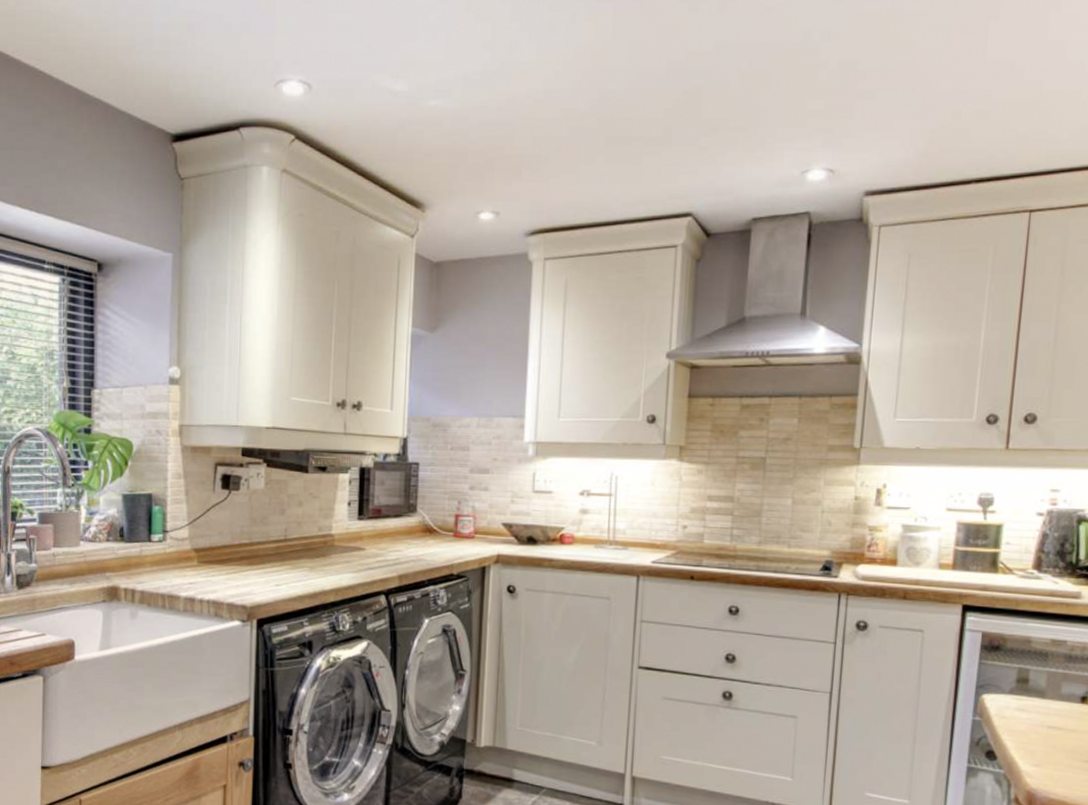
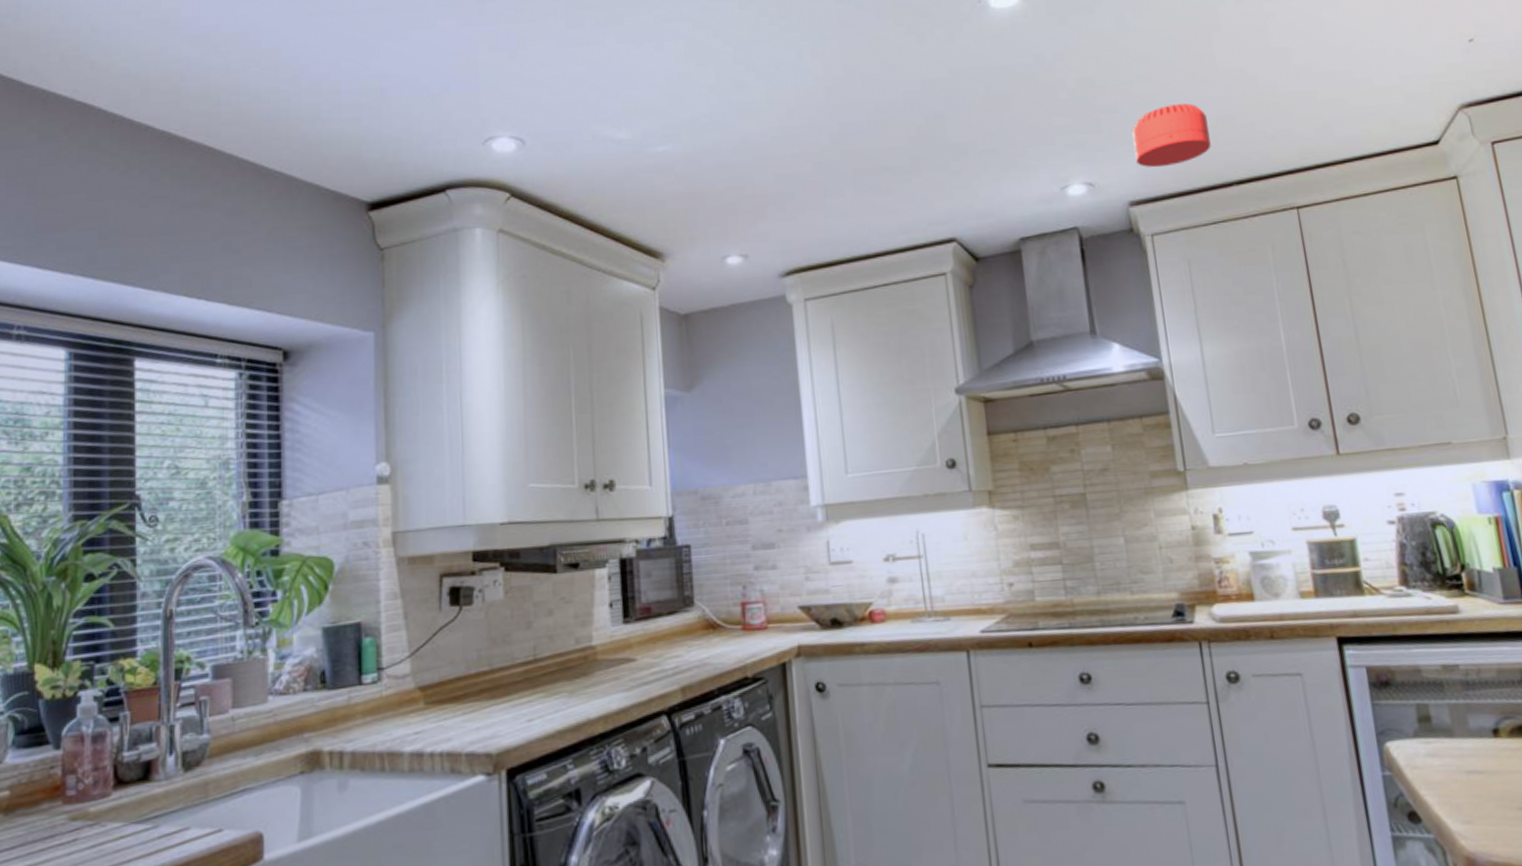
smoke detector: none [881,95,962,159] -> present [1132,103,1211,168]

